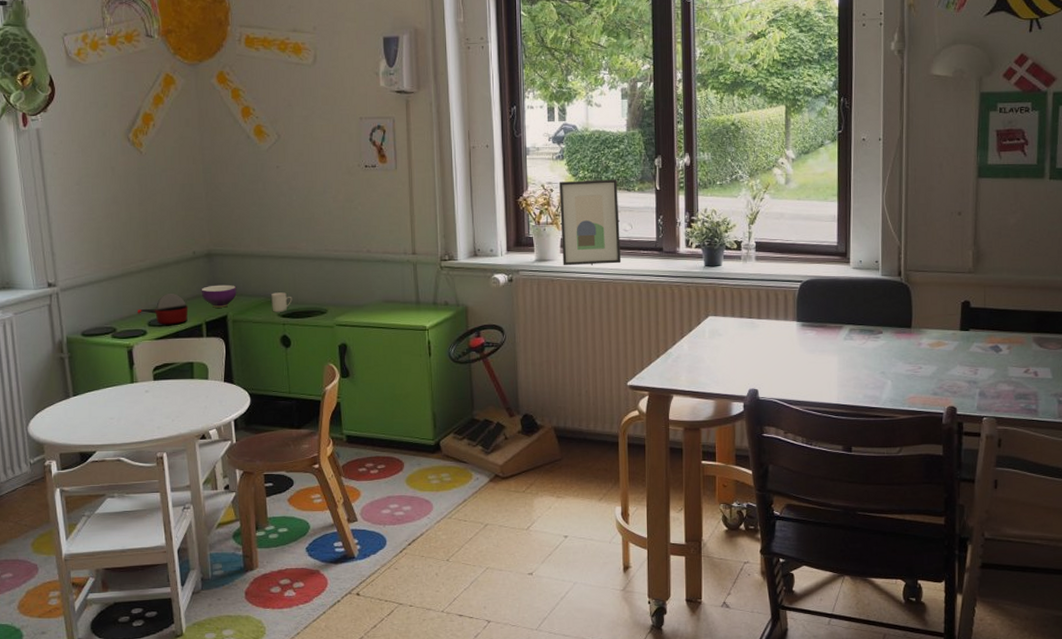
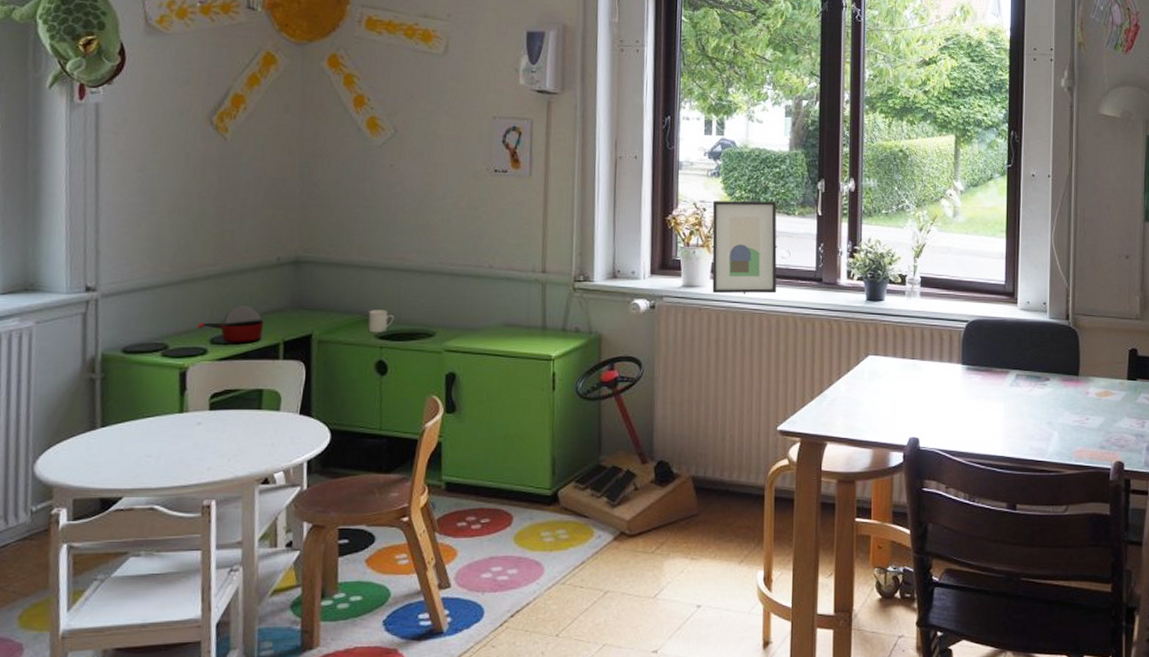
bowl: present [201,284,237,308] -> none [282,297,327,325]

